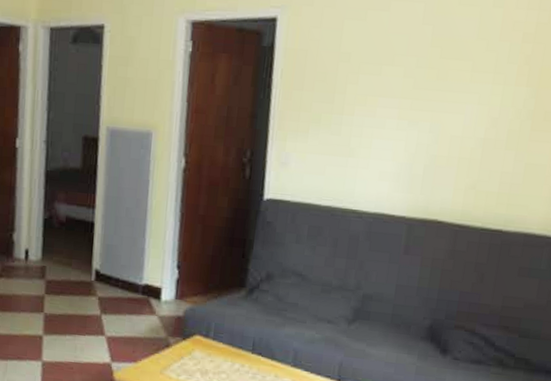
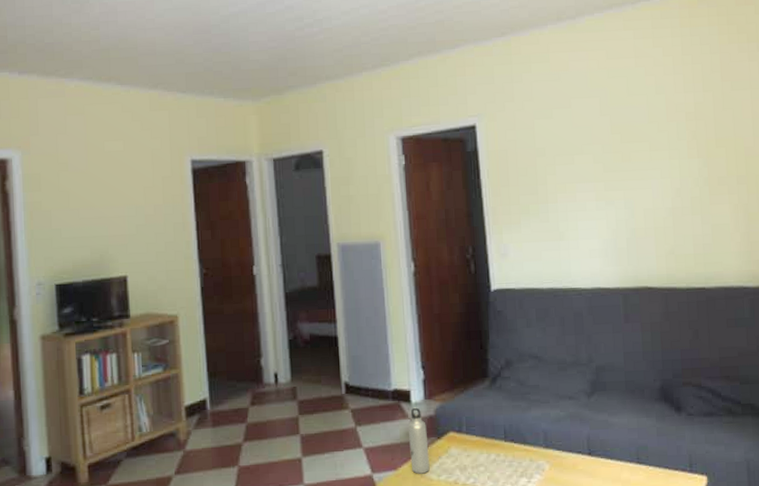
water bottle: none [152,305,173,371] -> present [408,407,430,474]

